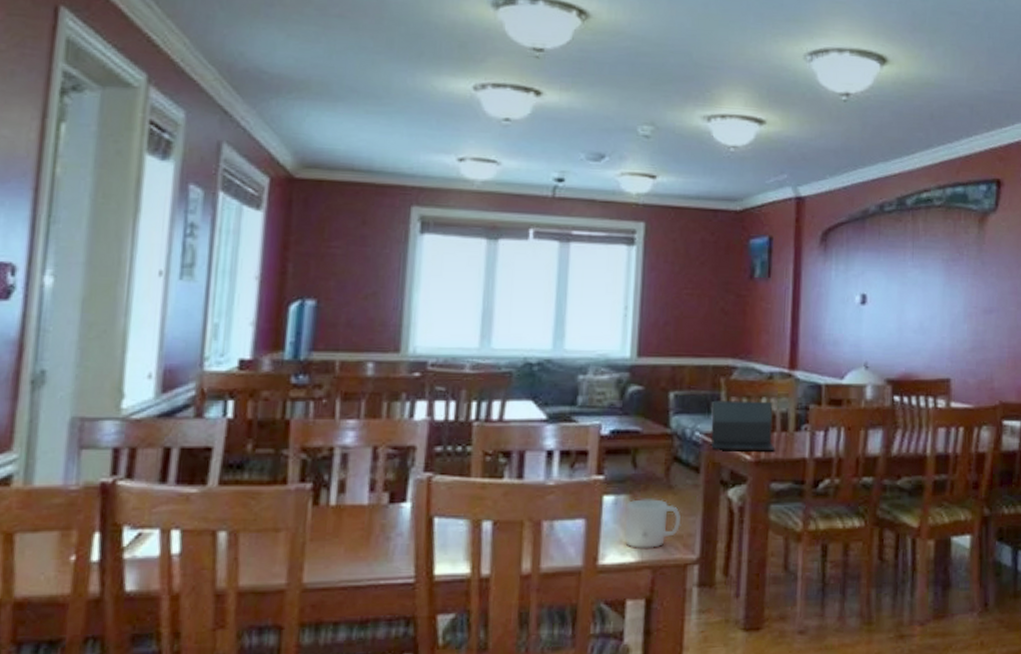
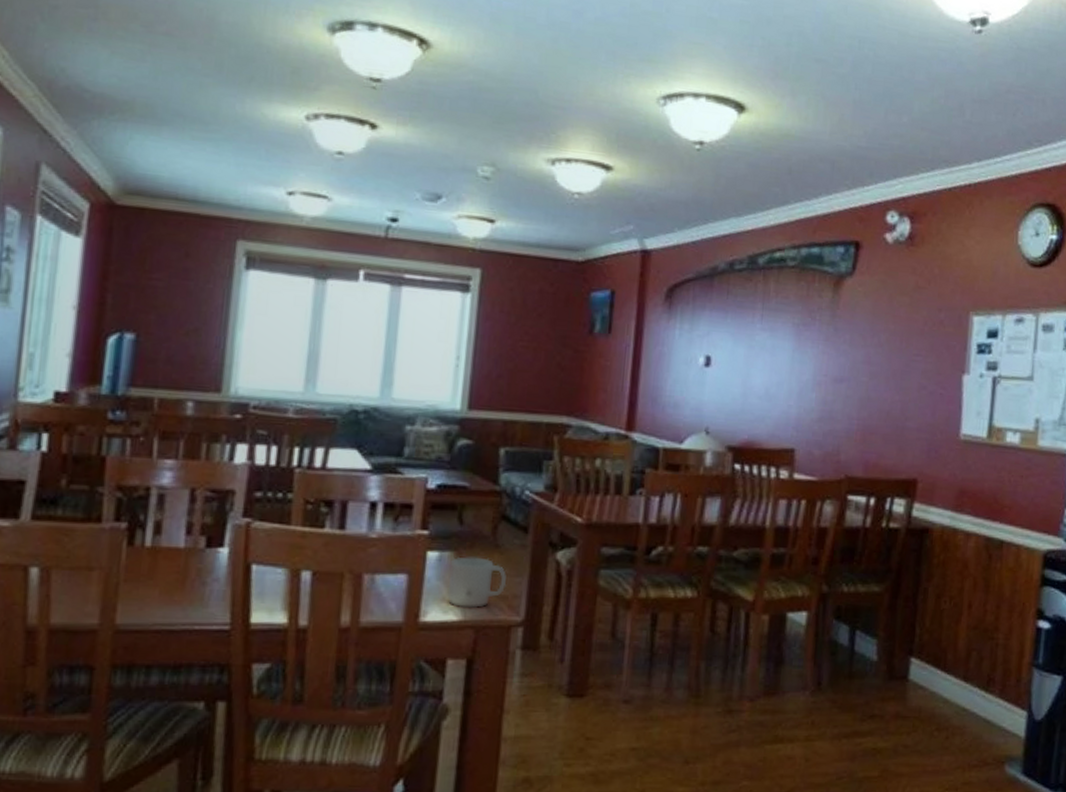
laptop: present [710,400,776,452] -> none [541,459,608,515]

